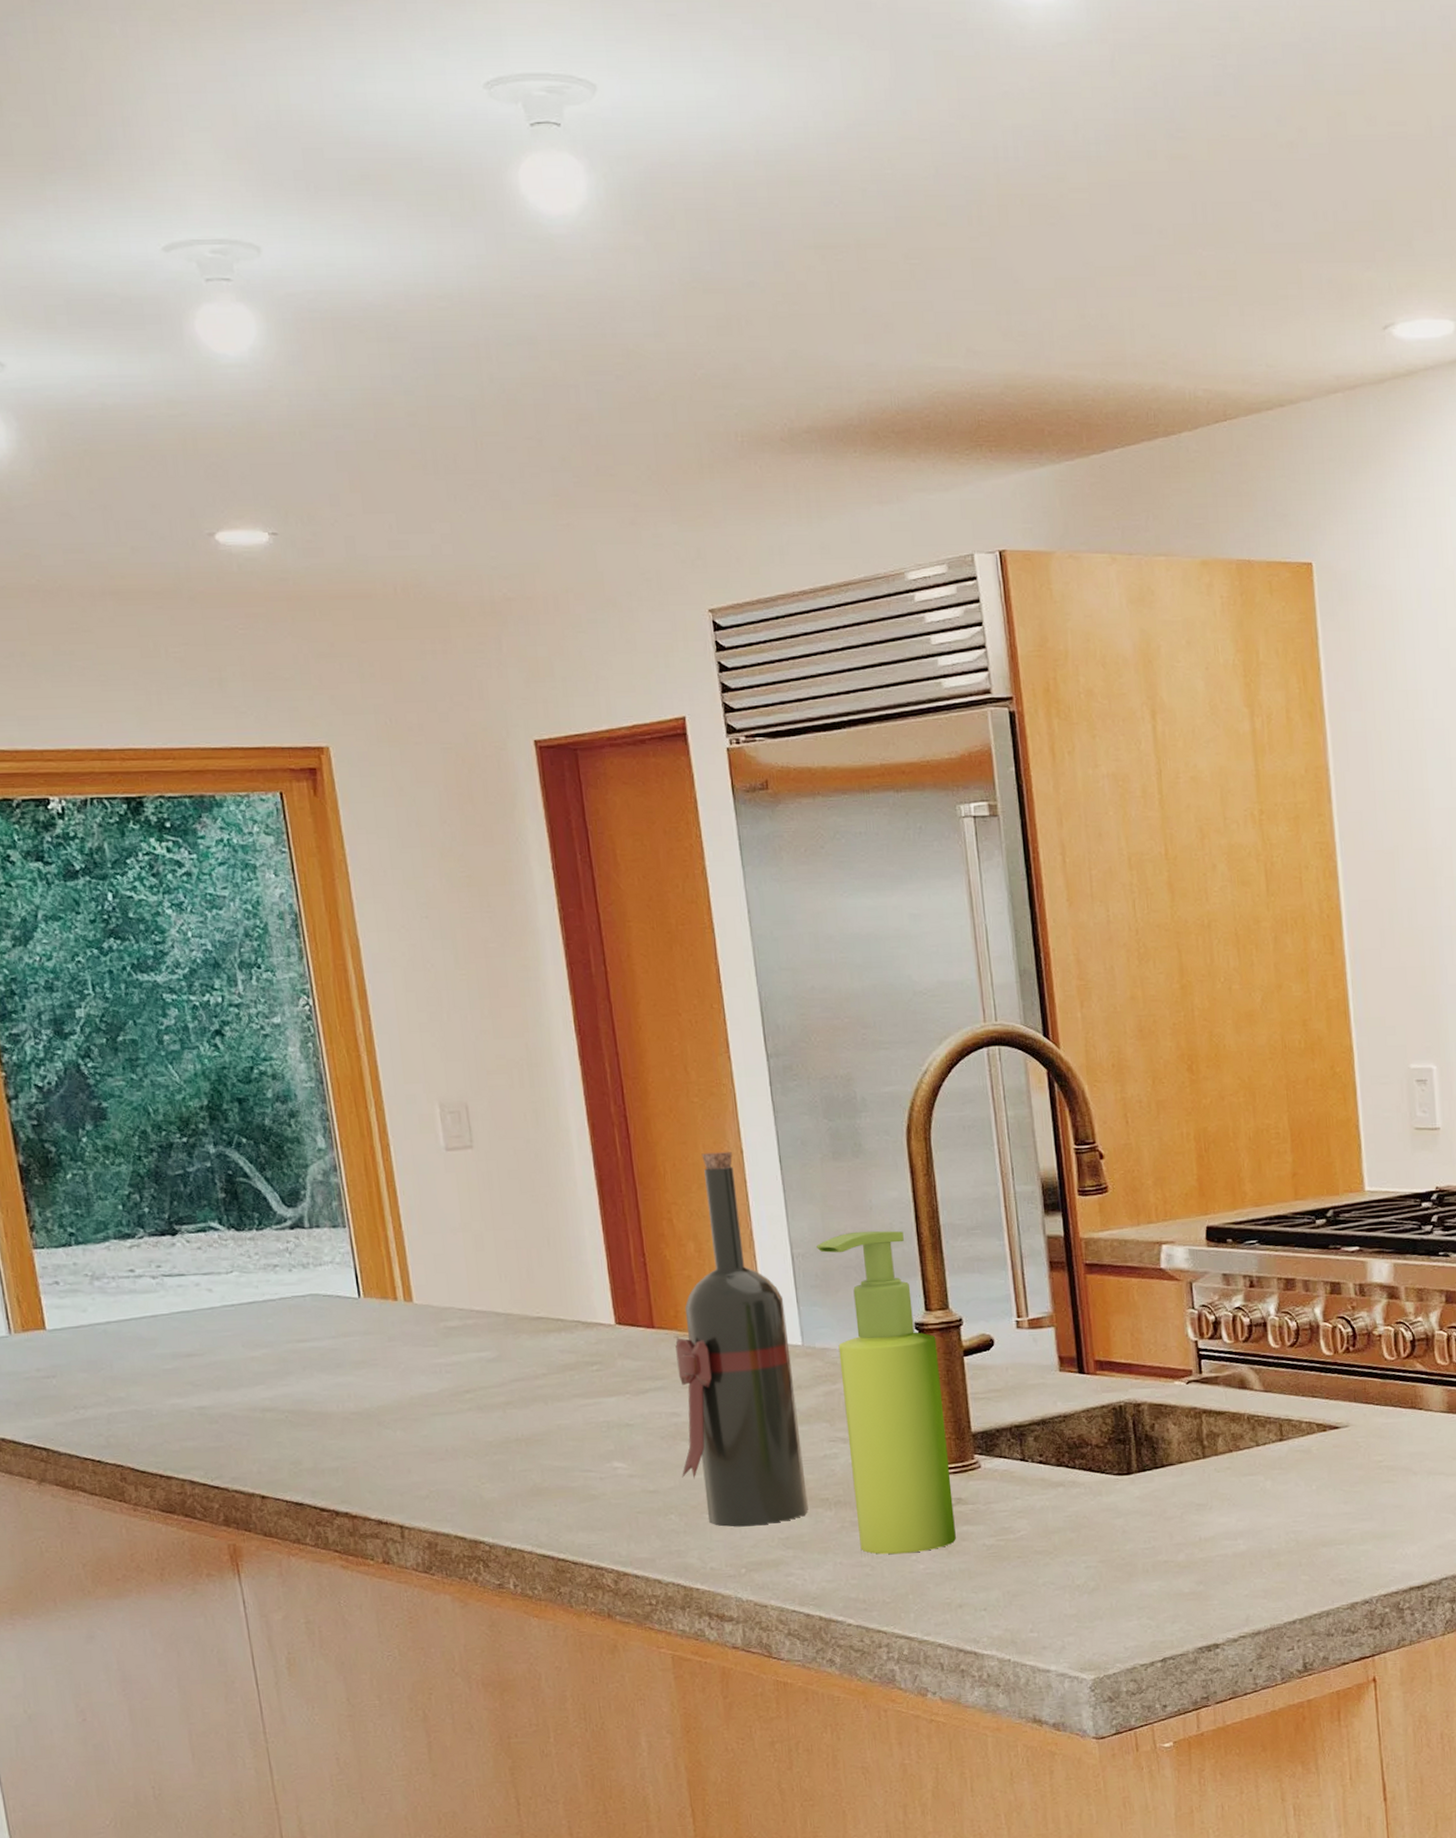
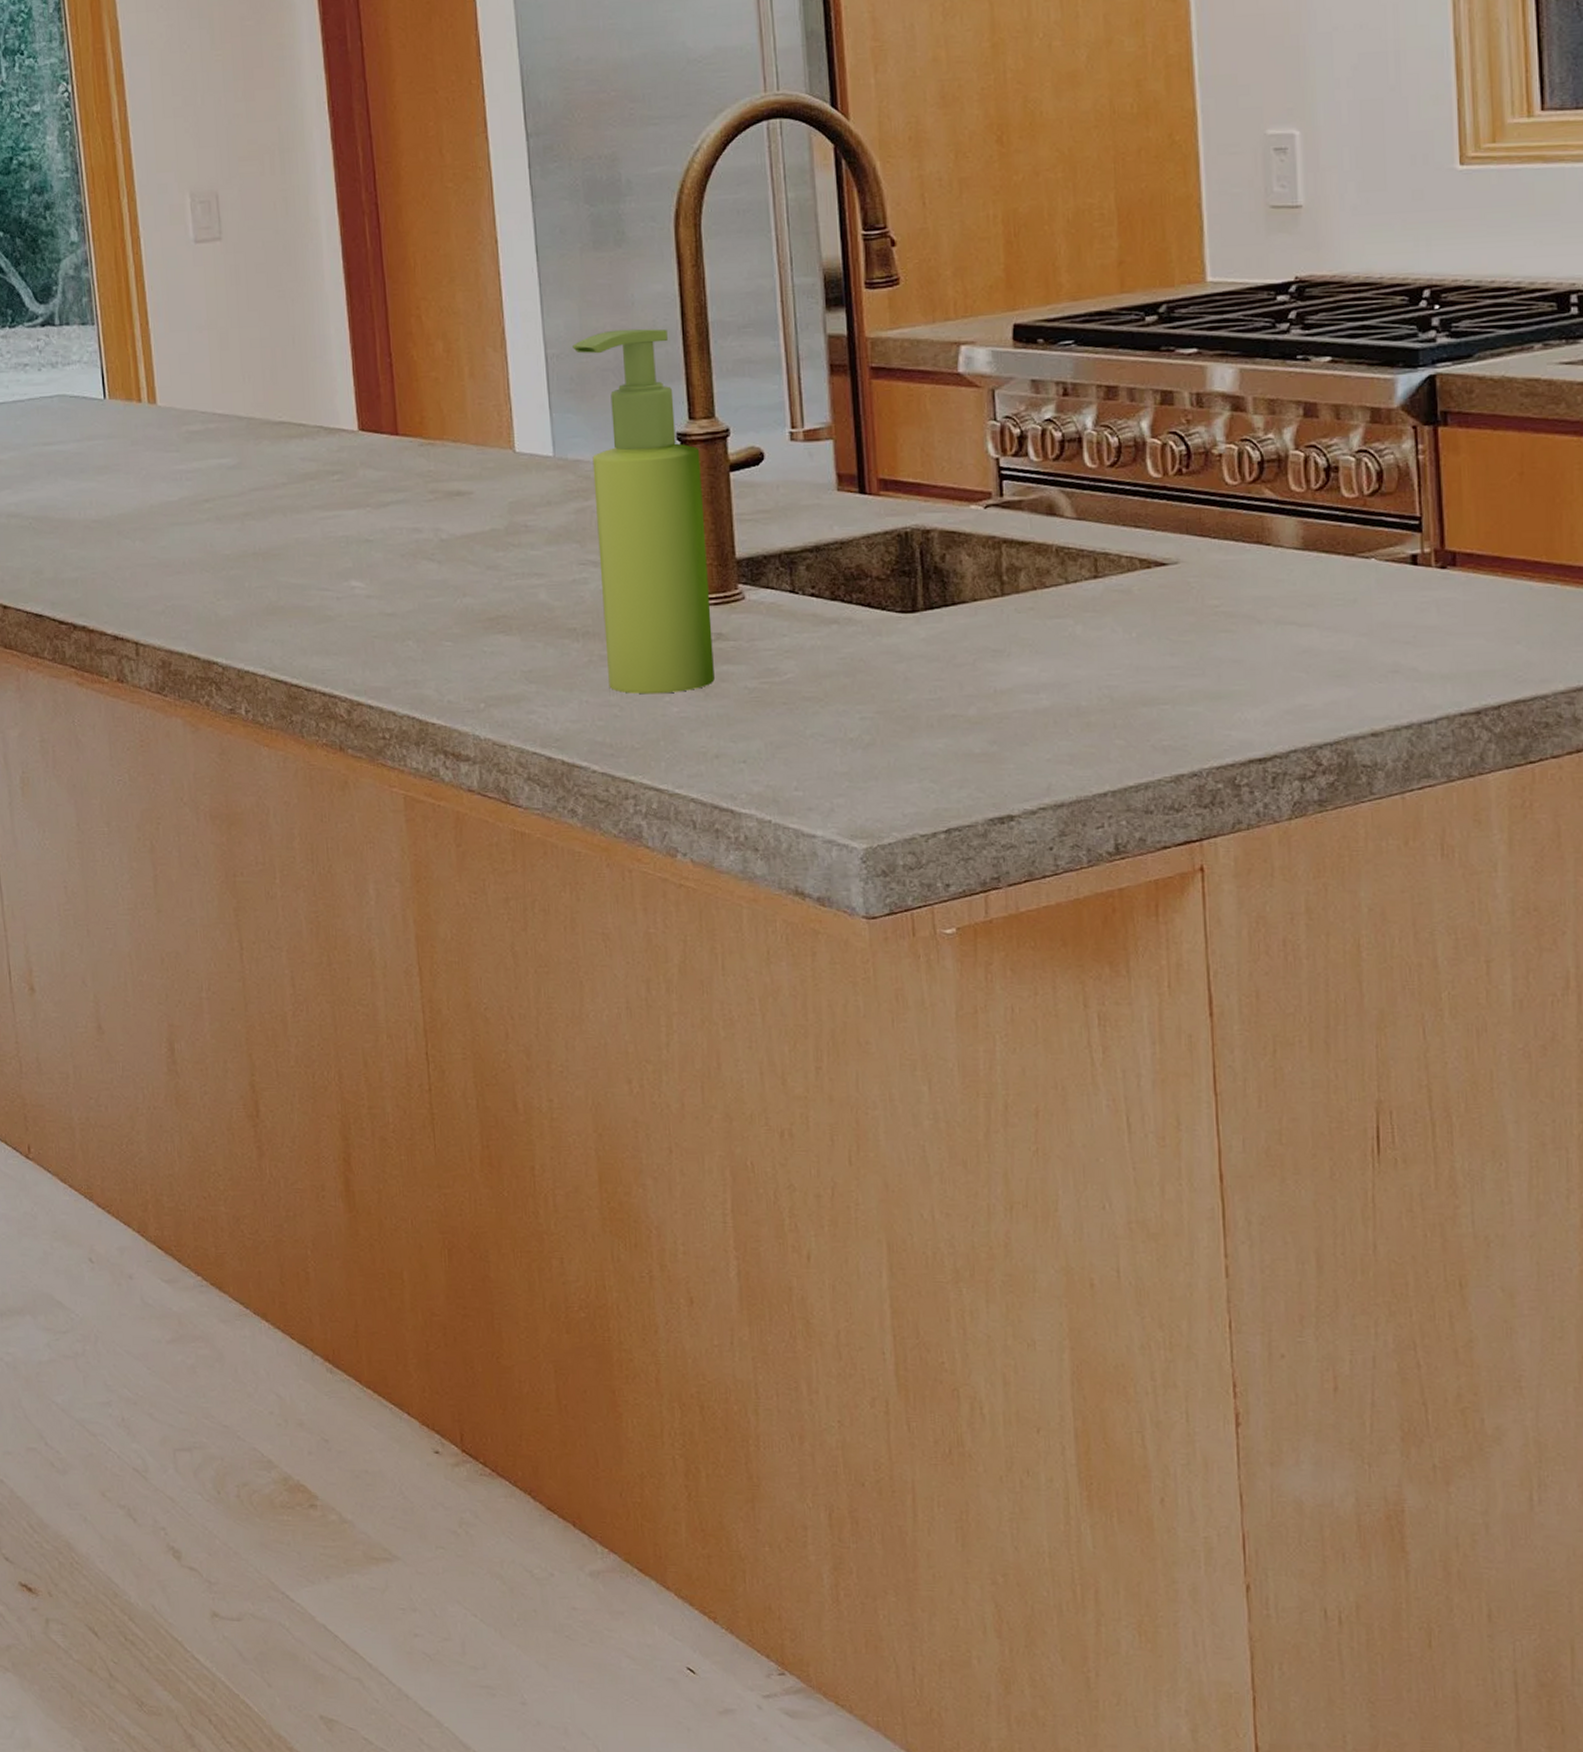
wine bottle: present [675,1151,809,1527] -> none [419,241,554,656]

